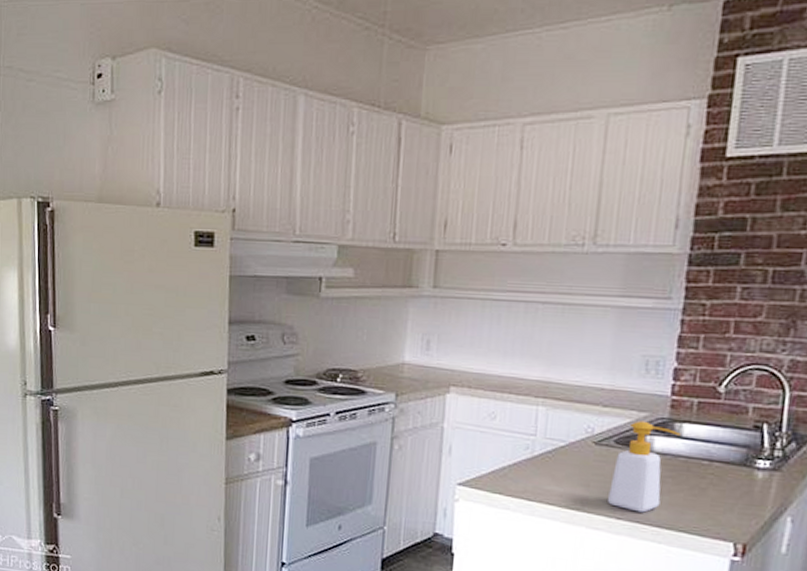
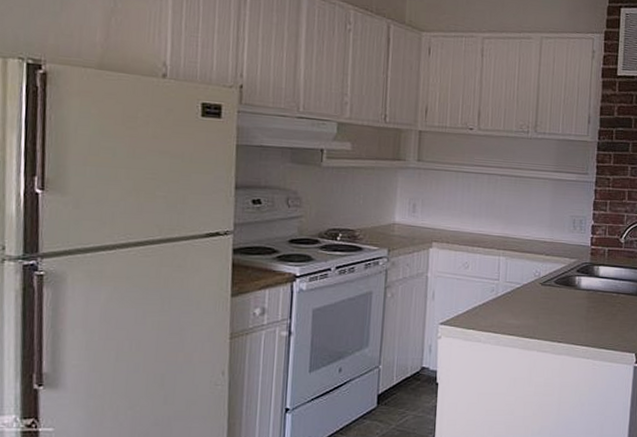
soap bottle: present [608,420,681,513] -> none [552,265,598,336]

